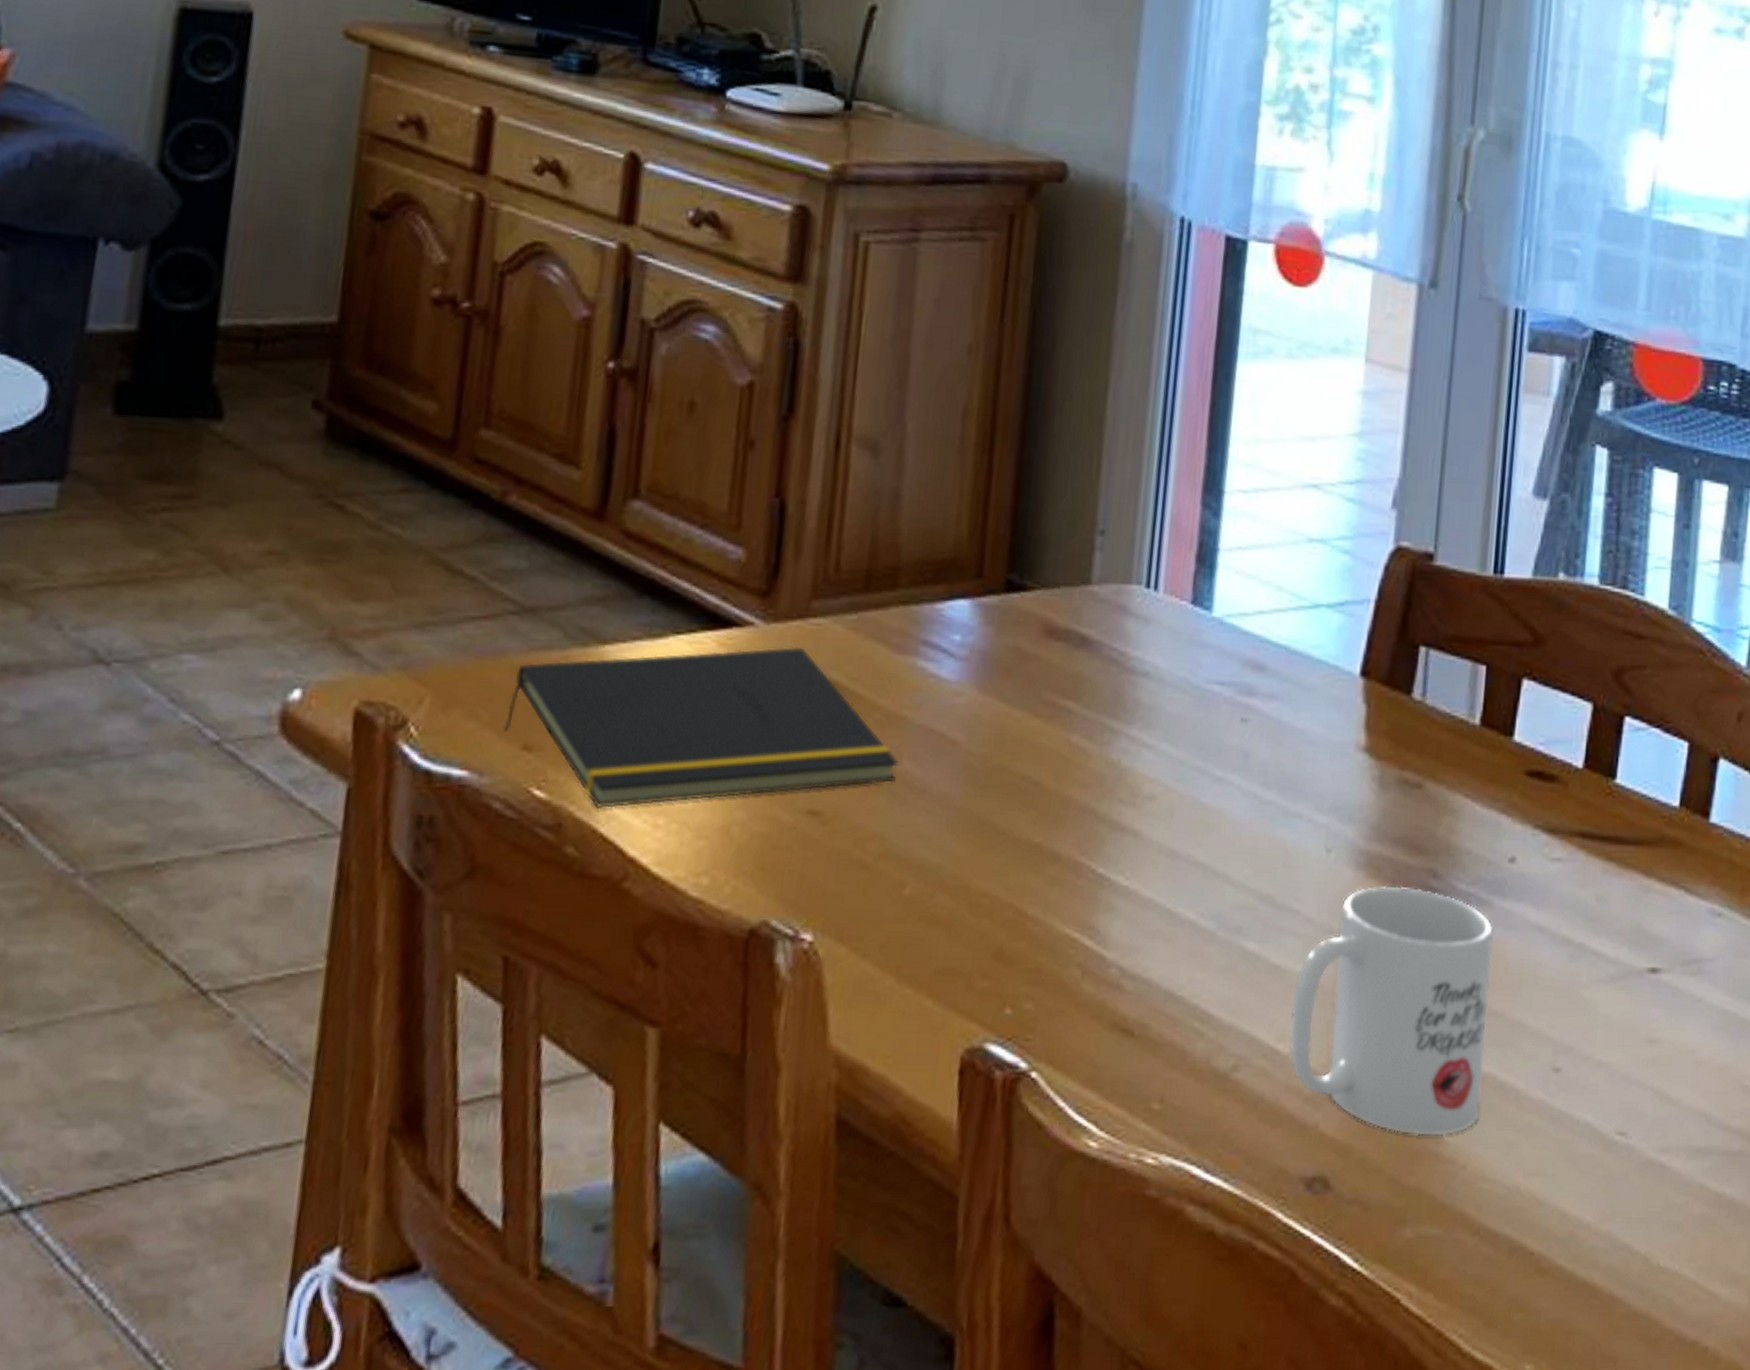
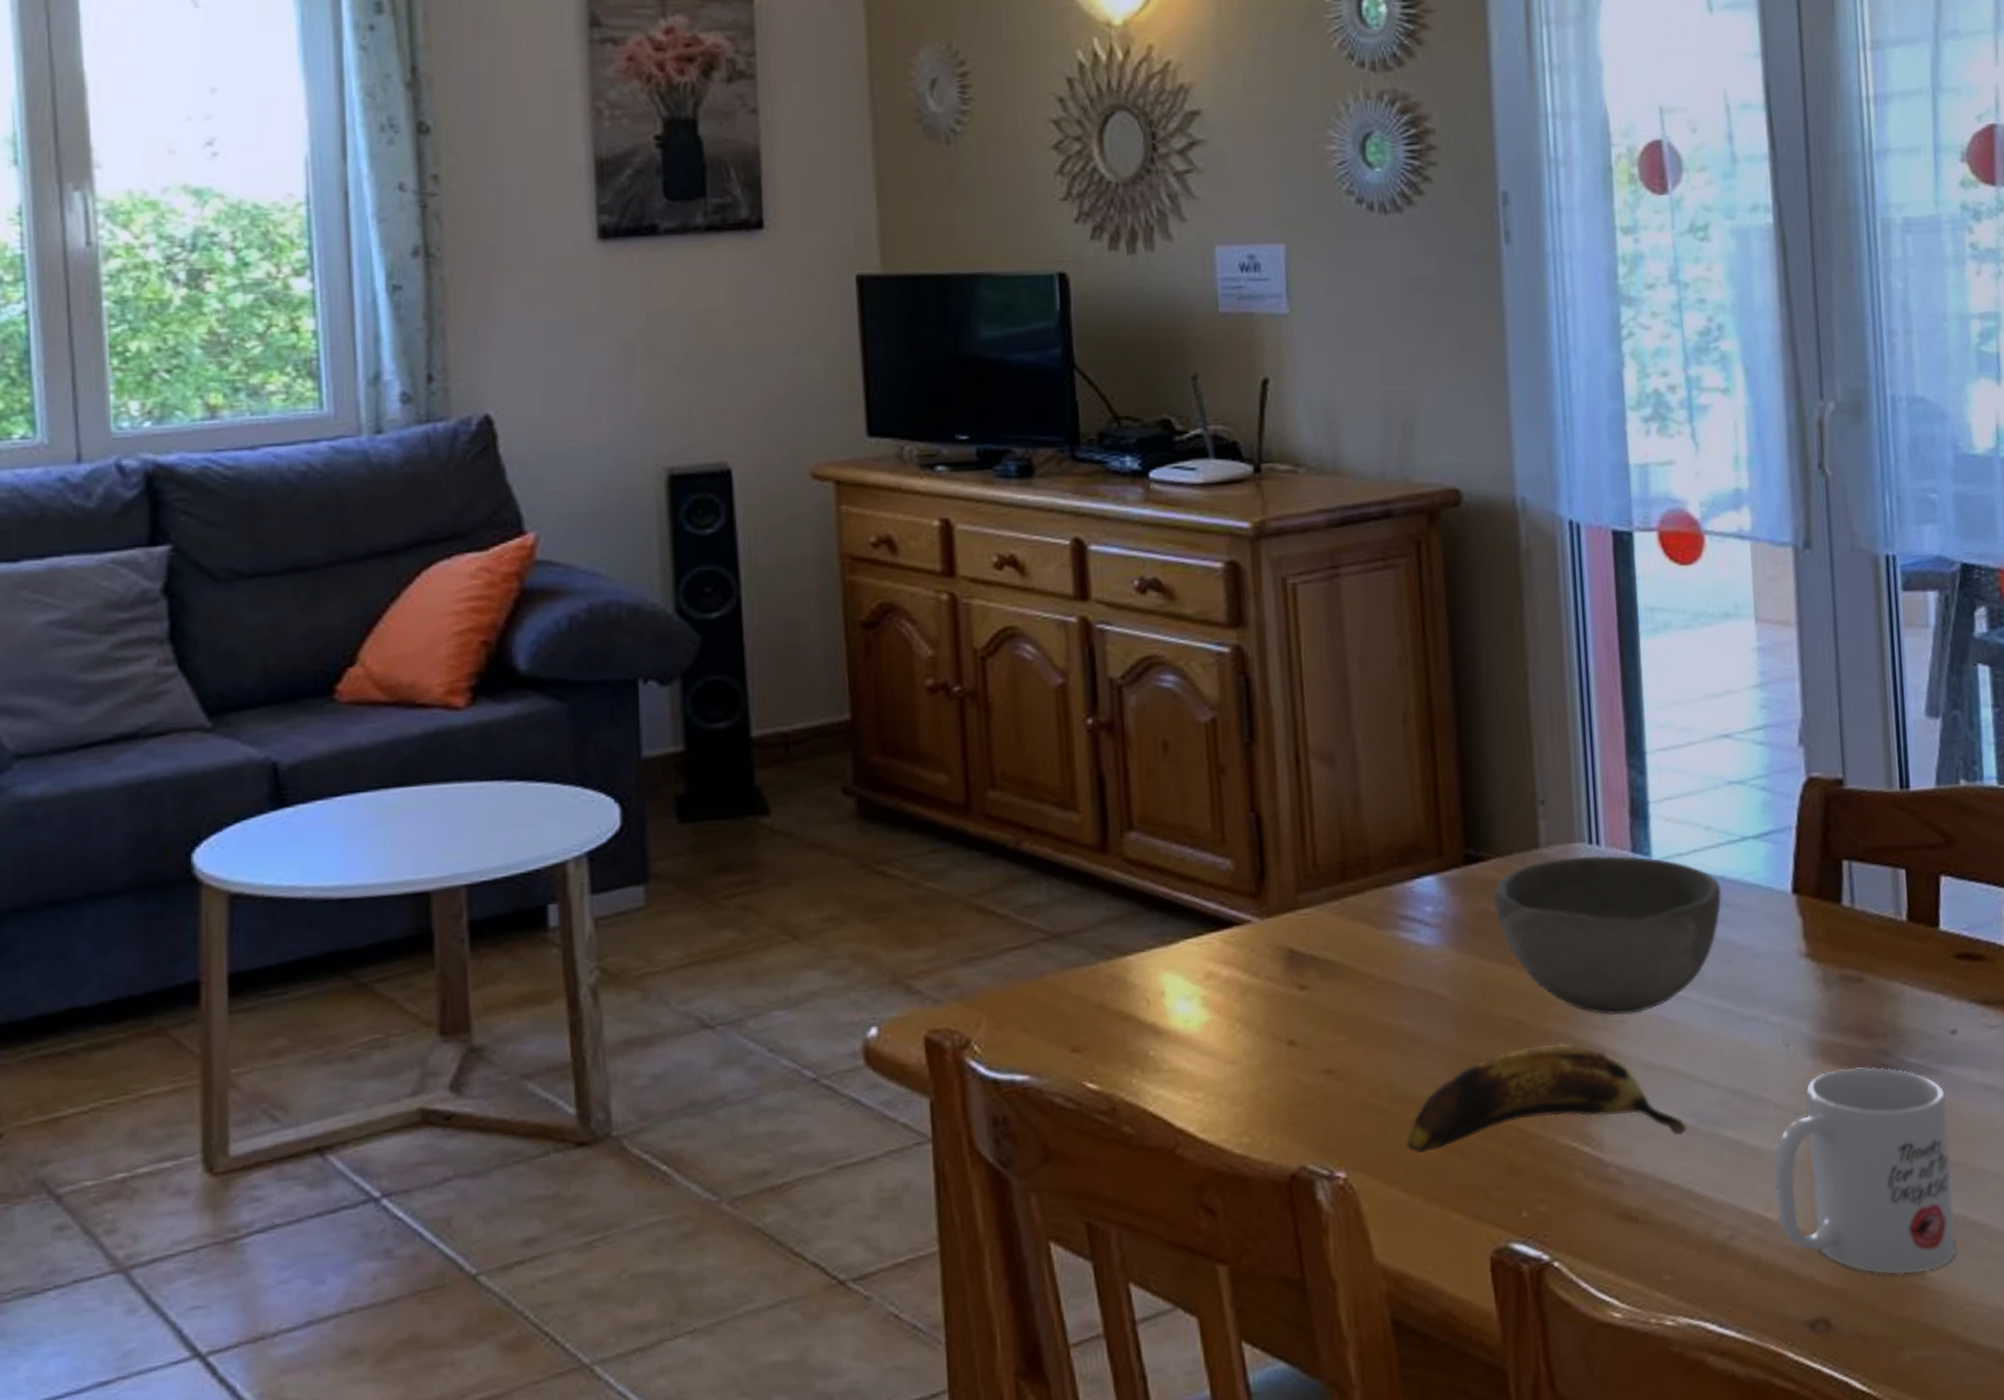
notepad: present [503,646,899,809] -> none [1052,934,1396,1093]
banana: none [887,813,1204,939] -> present [1406,1043,1687,1154]
bowl: none [1030,599,1284,792] -> present [1494,855,1722,1016]

